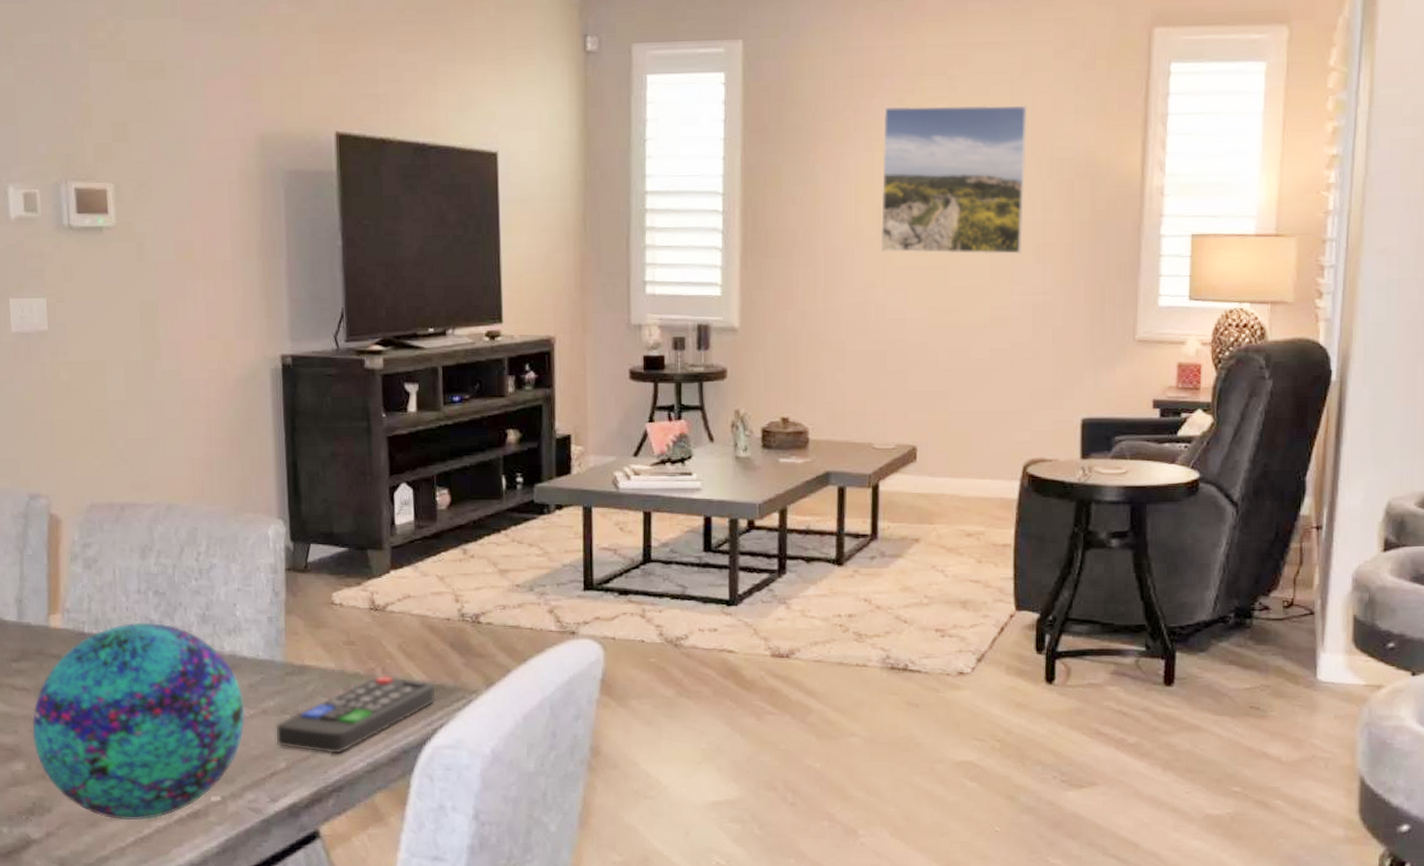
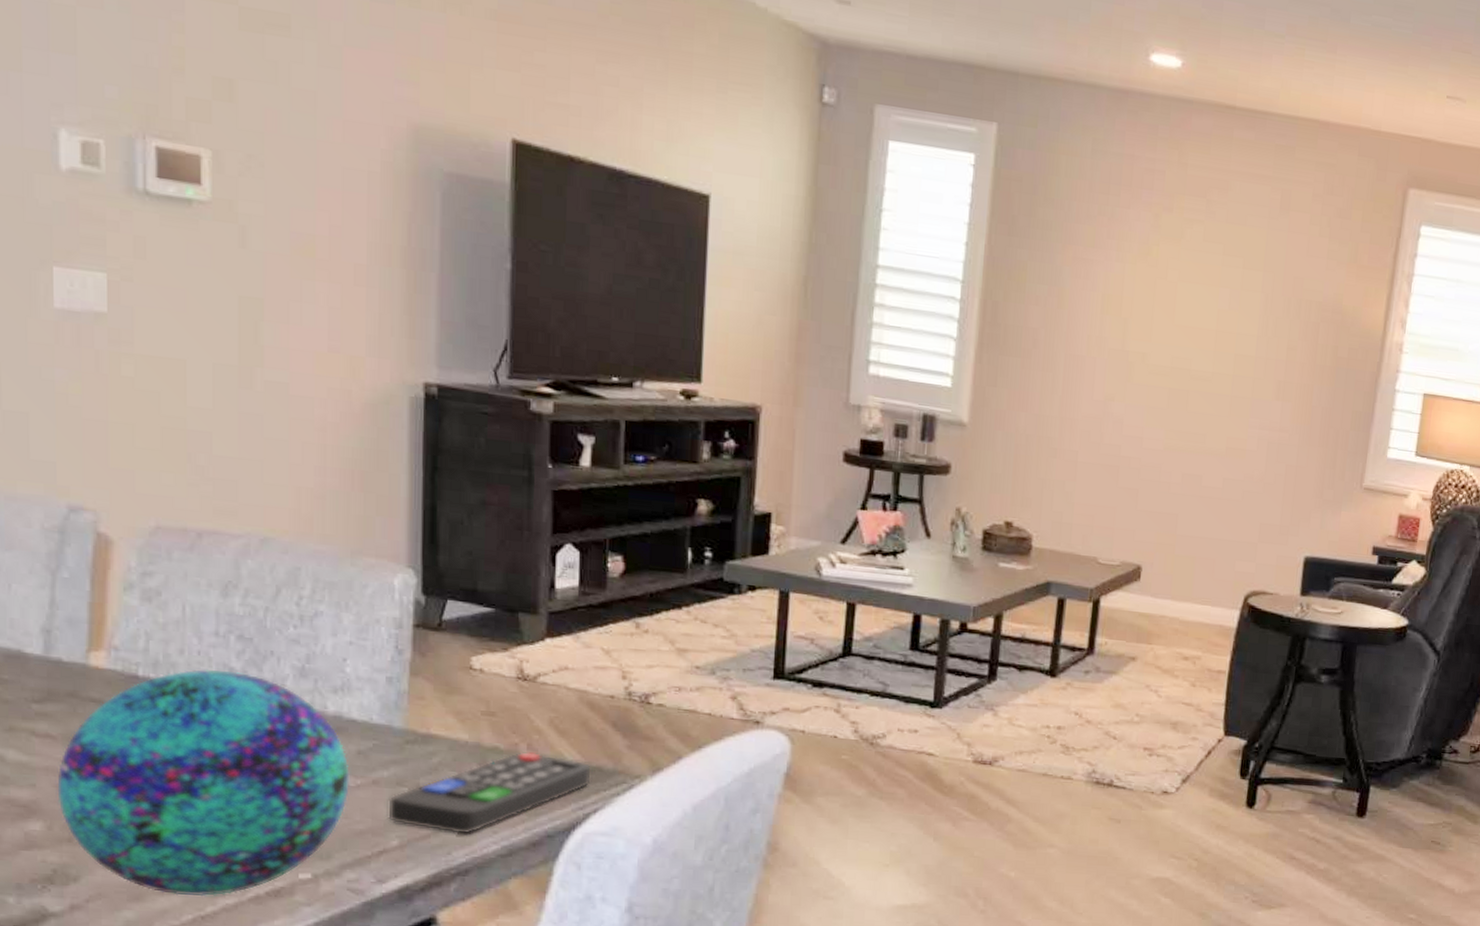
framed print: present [880,105,1028,254] -> none [1123,221,1281,389]

